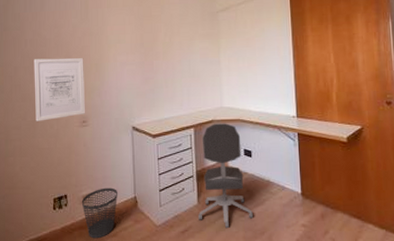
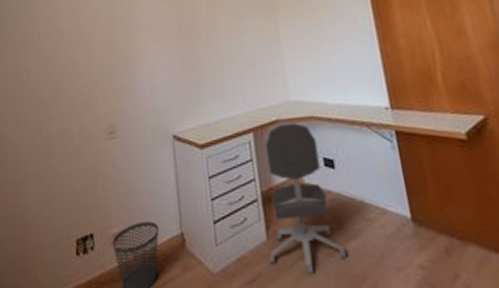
wall art: present [34,58,86,121] -> none [49,50,114,136]

